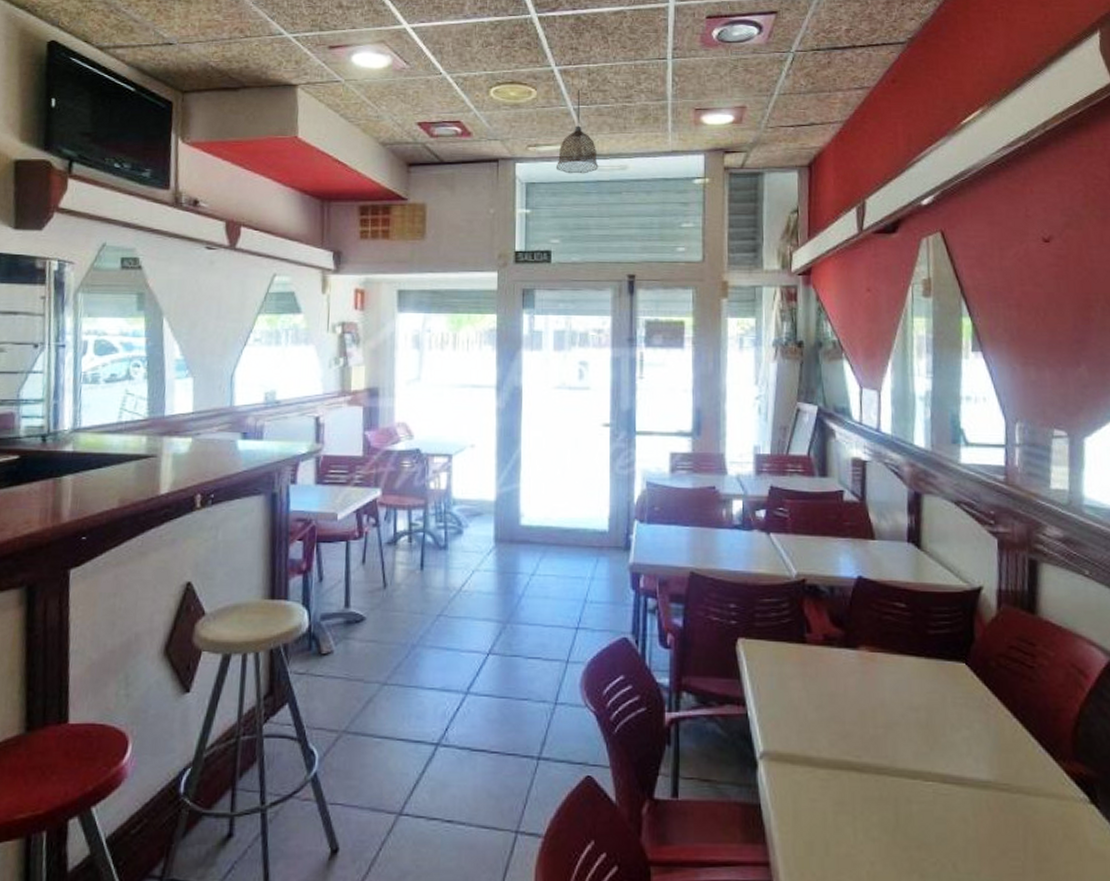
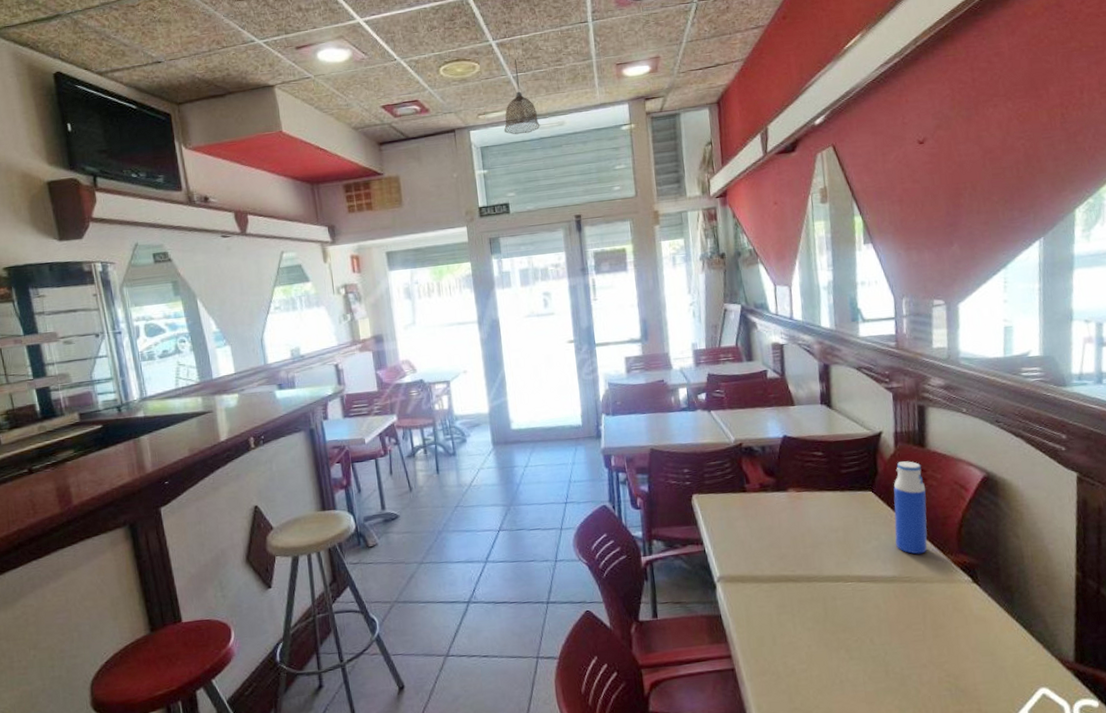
water bottle: none [992,629,1035,755] -> present [893,461,928,555]

